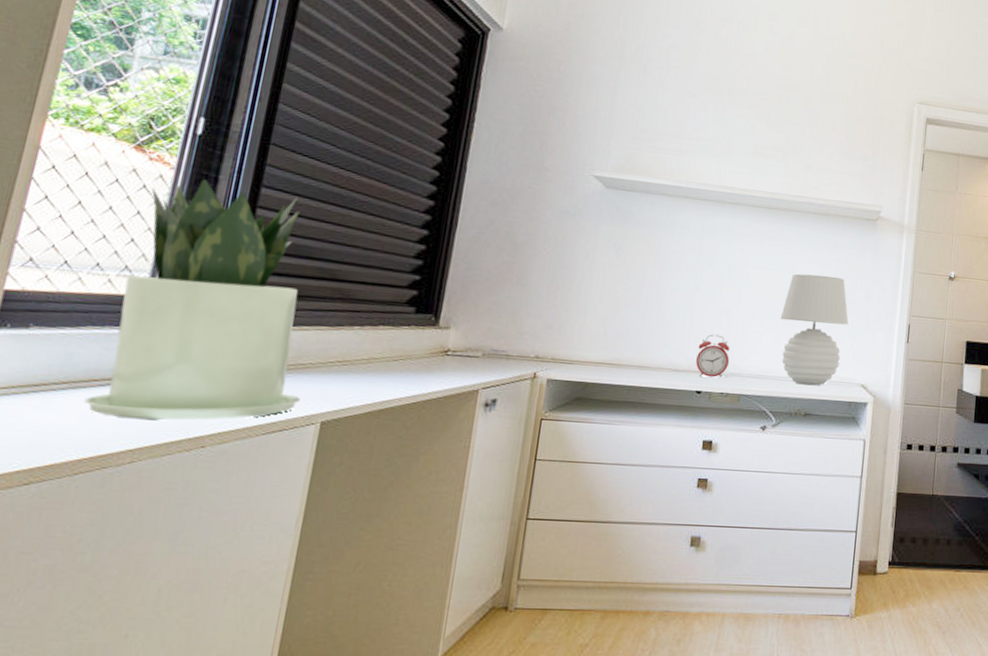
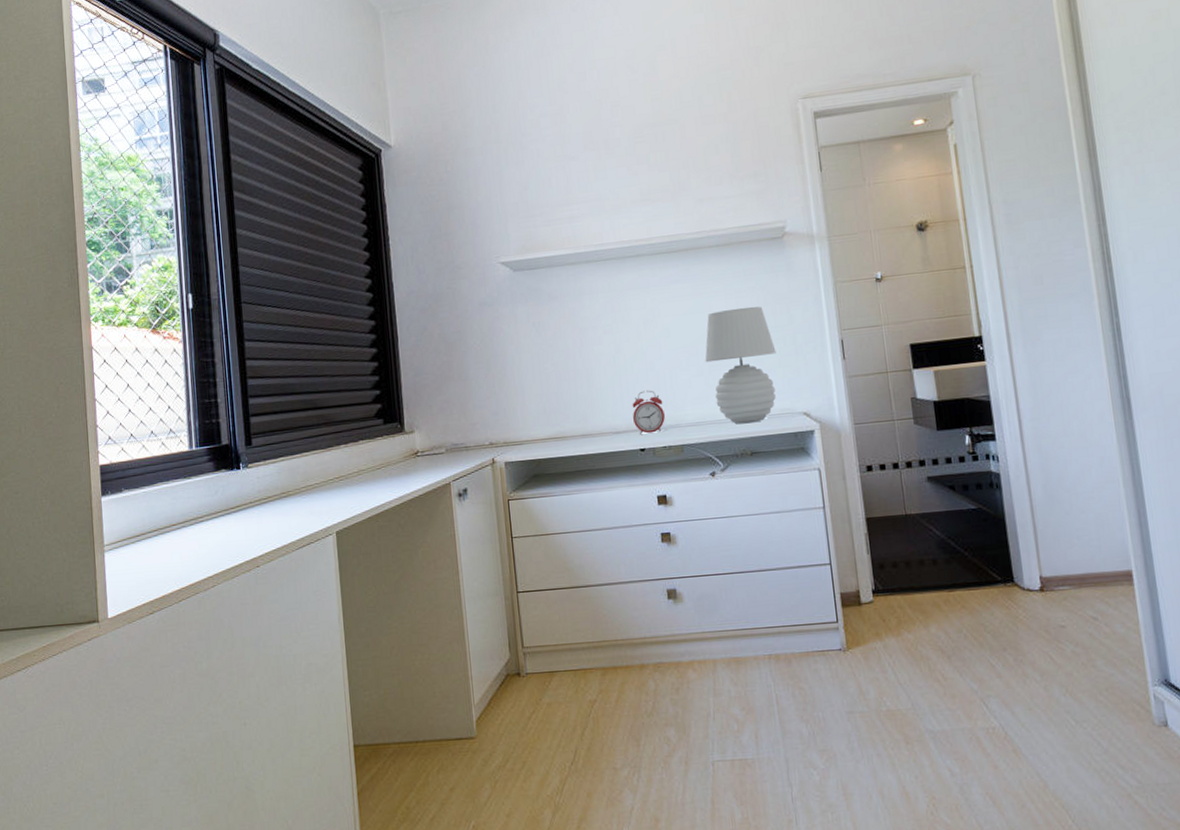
planter: present [84,179,300,421] -> none [171,344,316,552]

